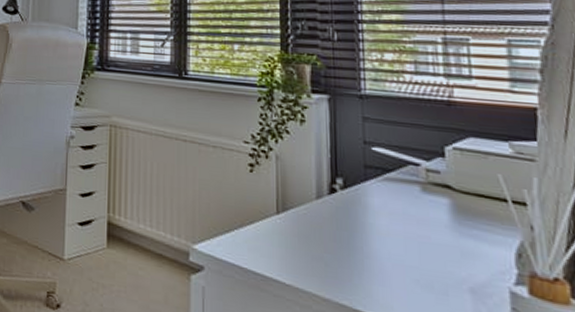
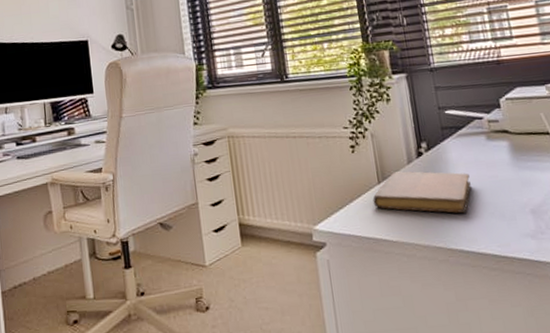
notebook: none [267,204,394,272] -> present [373,171,471,214]

